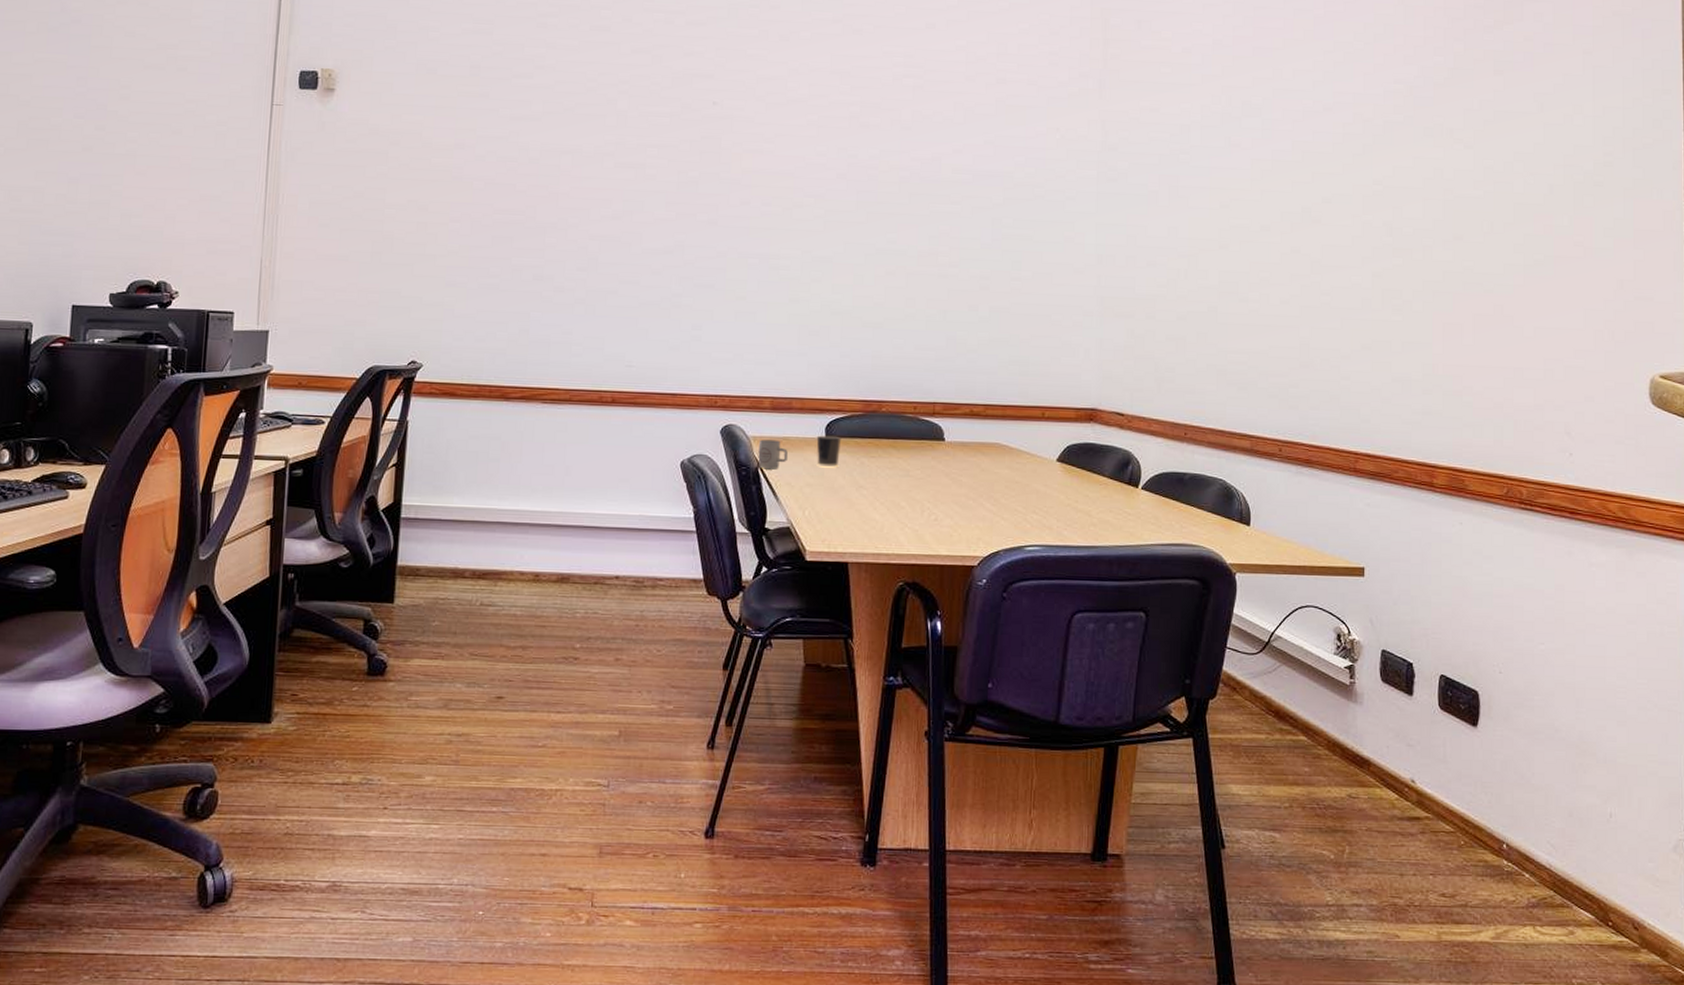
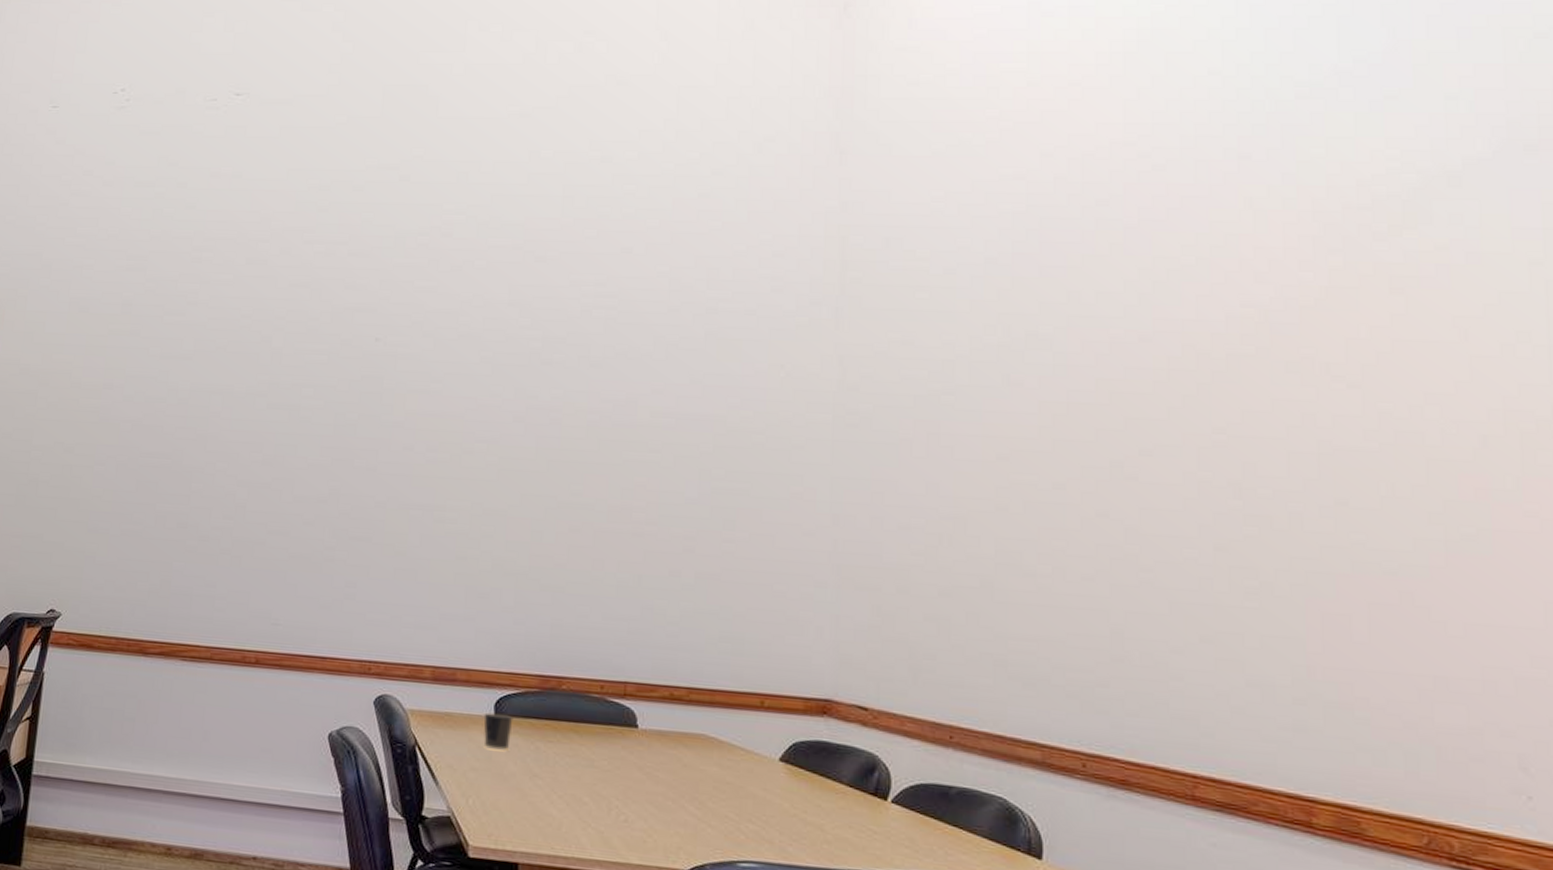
mug: present [758,439,788,470] -> none [415,713,450,749]

